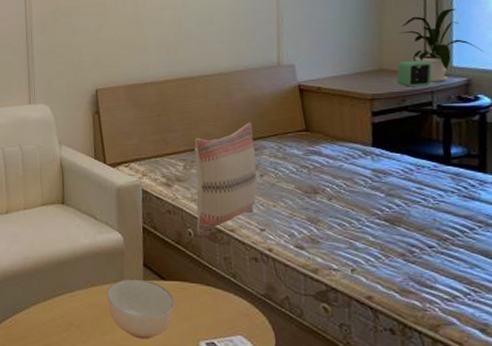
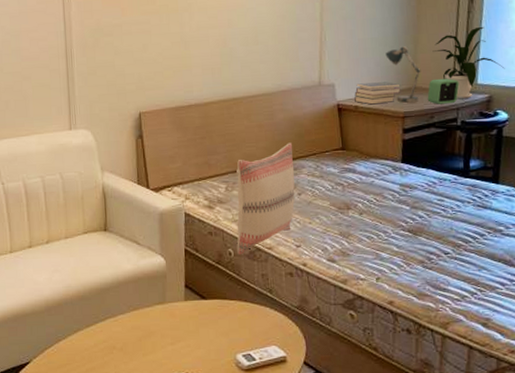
bowl: present [106,279,174,339] -> none [148,300,214,356]
books: none [316,63,367,86] -> present [354,82,401,105]
desk lamp: none [347,28,388,85] -> present [385,46,421,103]

